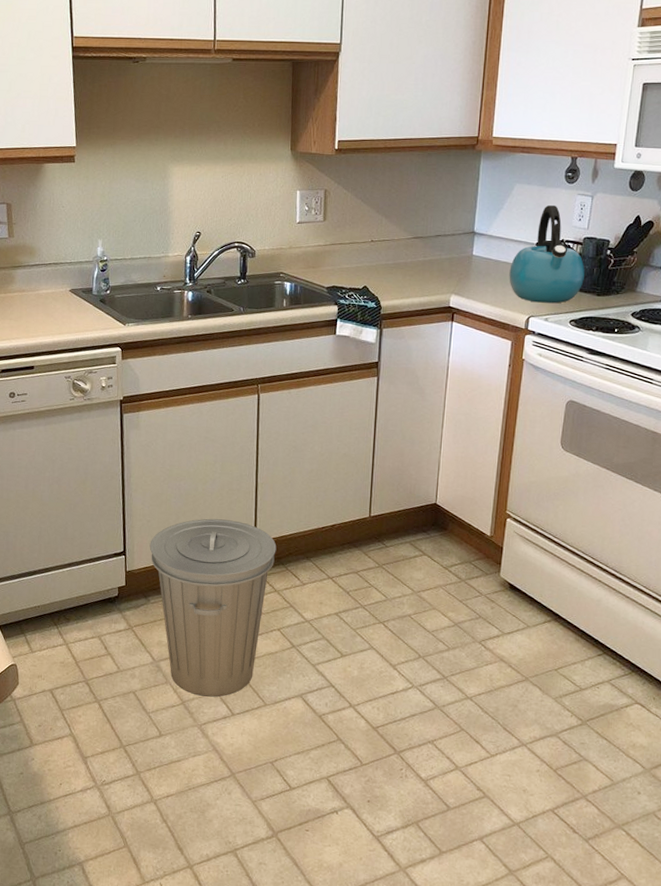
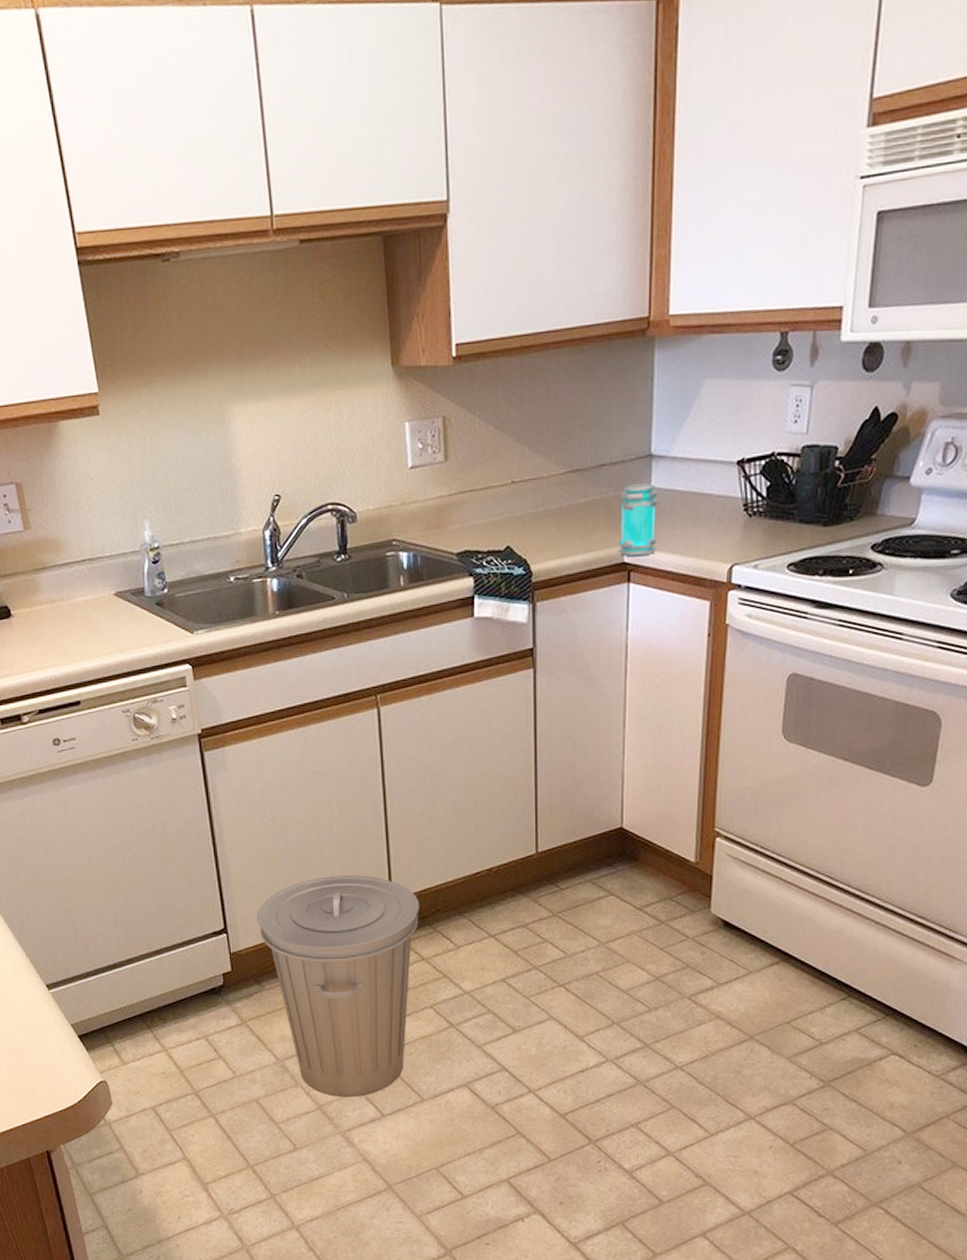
jar: none [446,251,478,303] -> present [619,482,658,556]
kettle: present [509,204,585,304] -> none [702,404,805,545]

